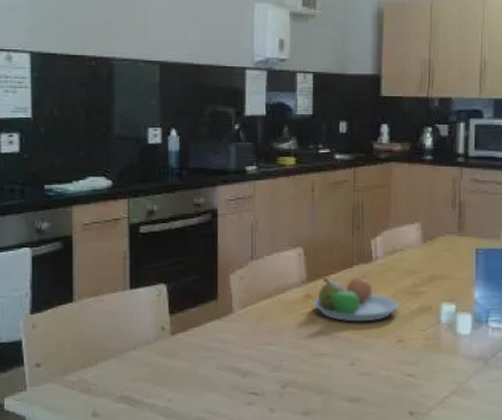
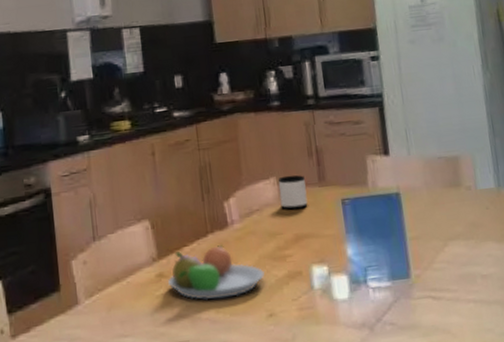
mug: none [421,222,446,253] -> present [278,175,308,210]

